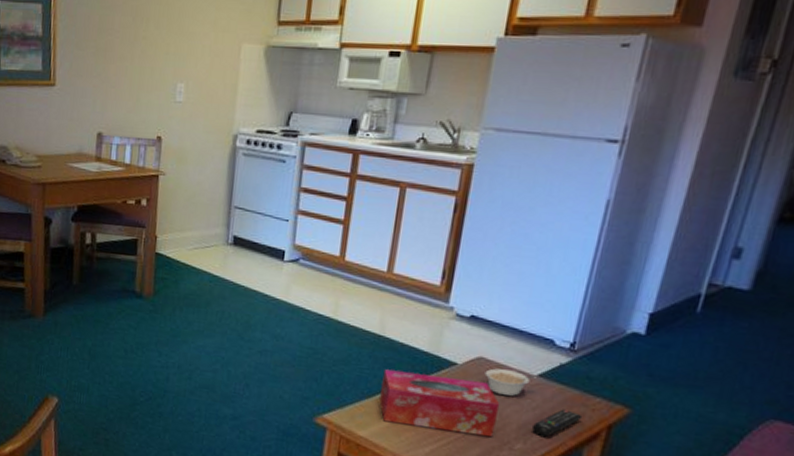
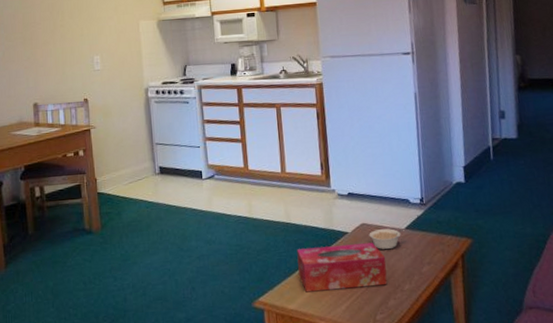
remote control: present [532,409,583,438] -> none [412,250,443,276]

